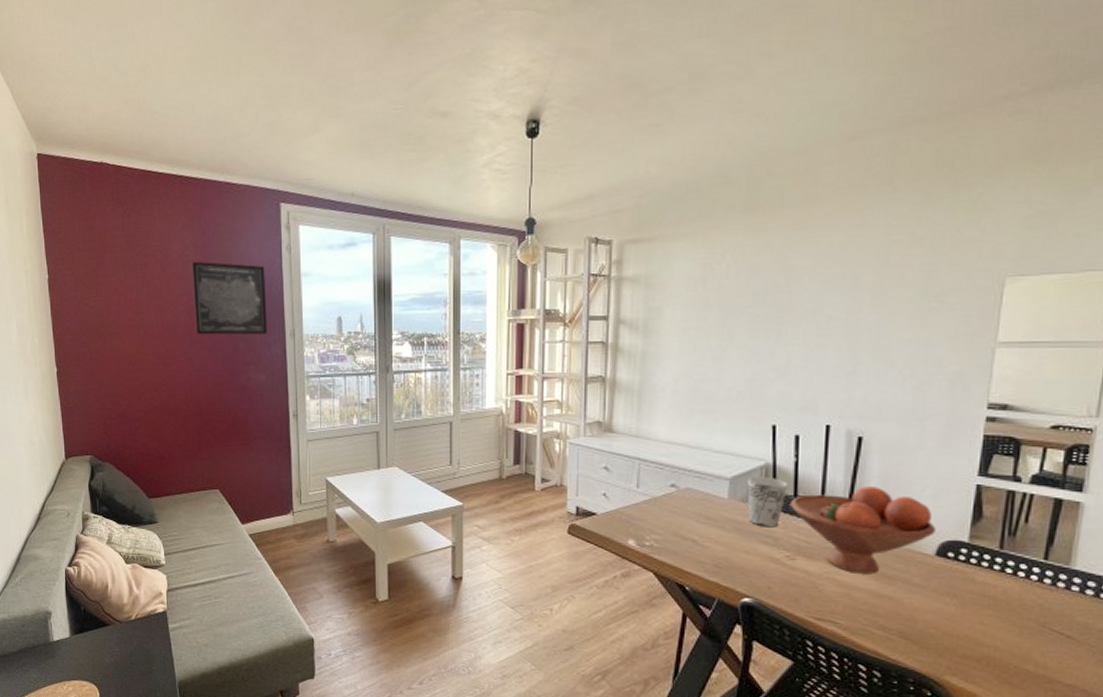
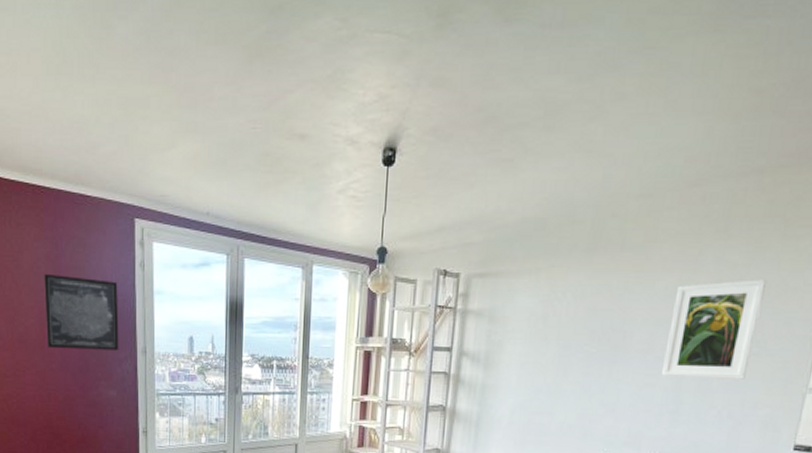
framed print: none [835,231,941,337] -> present [662,279,768,380]

